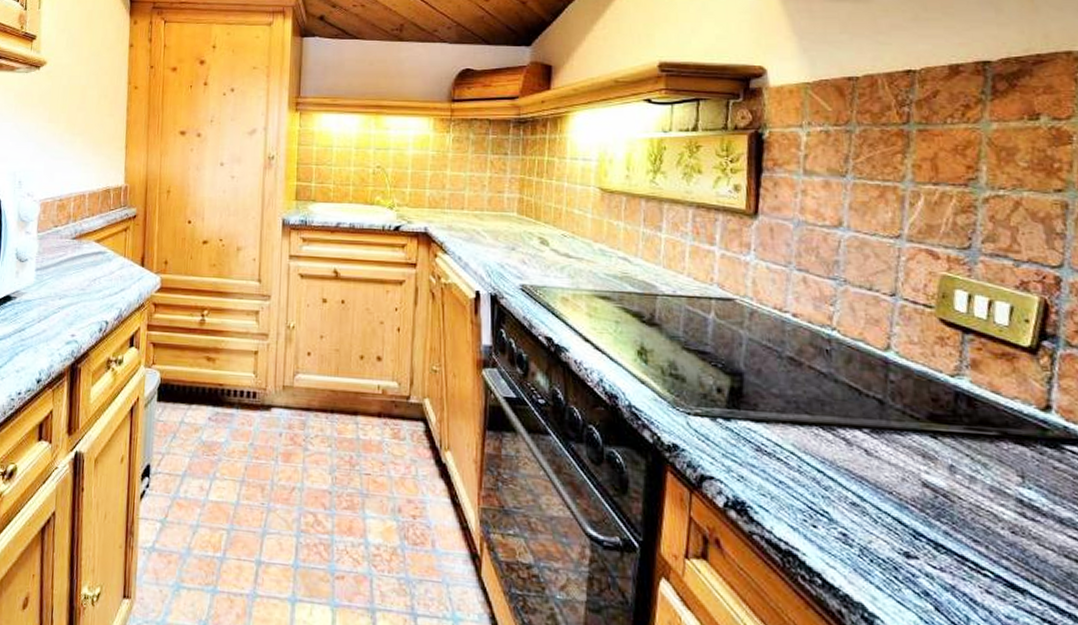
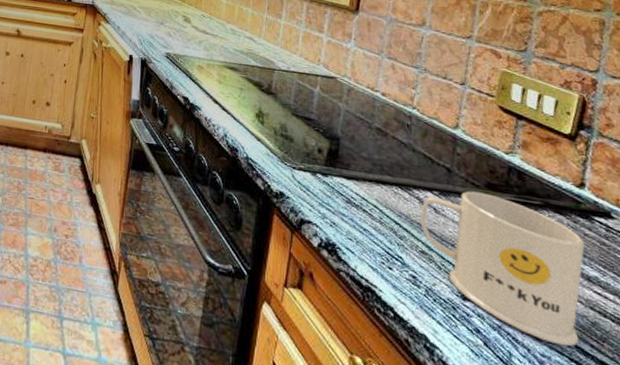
mug: none [848,425,1055,605] -> present [420,190,585,347]

